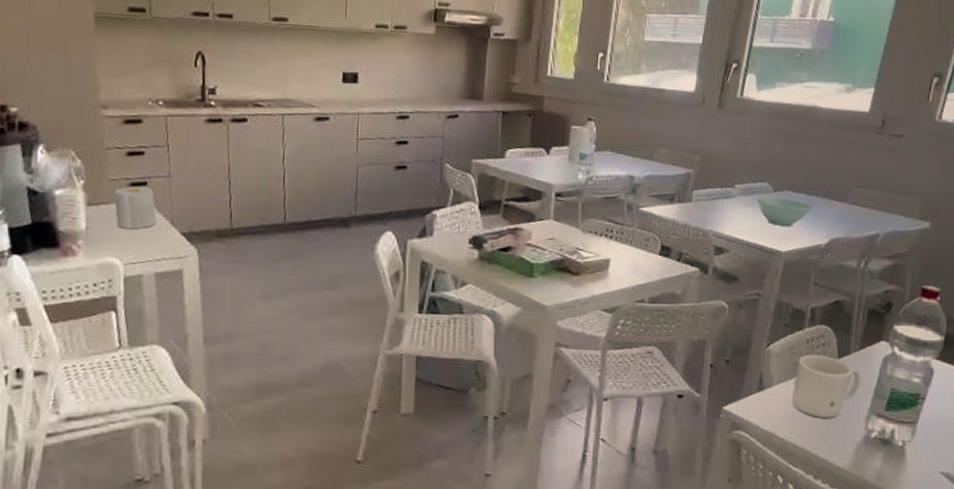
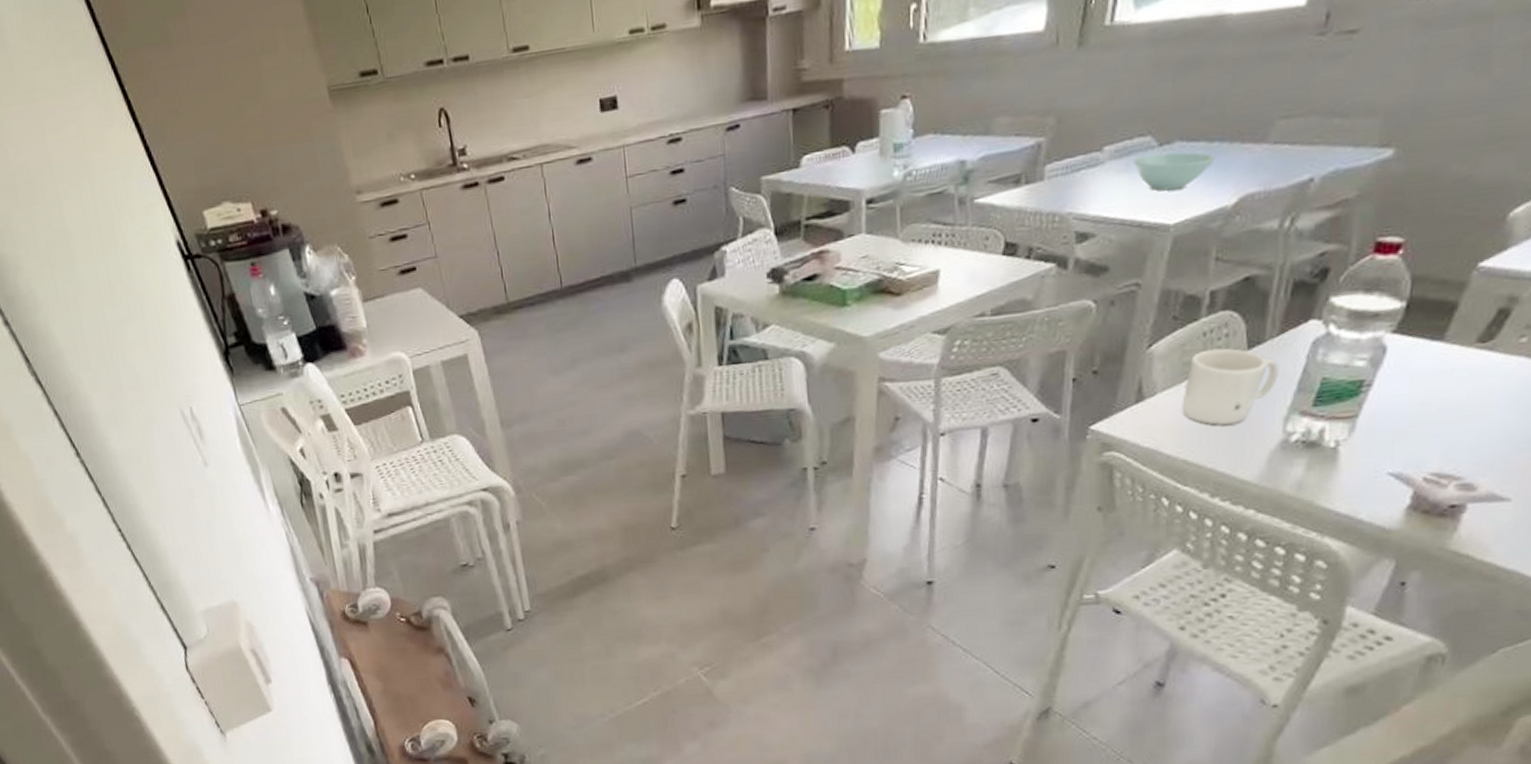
paper towel roll: present [113,186,156,229] -> none [385,271,432,321]

